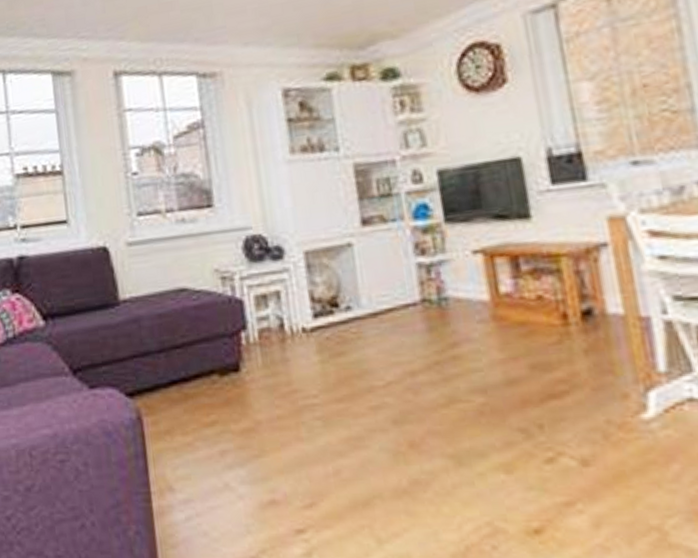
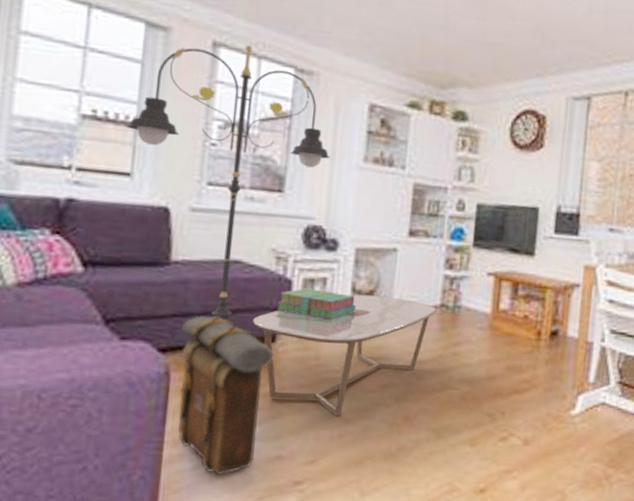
floor lamp: none [54,64,254,355] -> present [125,44,330,321]
backpack: none [143,350,246,528] -> present [178,315,274,476]
coffee table: none [211,300,419,449] -> present [253,294,438,417]
stack of books: none [232,305,321,338] -> present [276,288,357,320]

